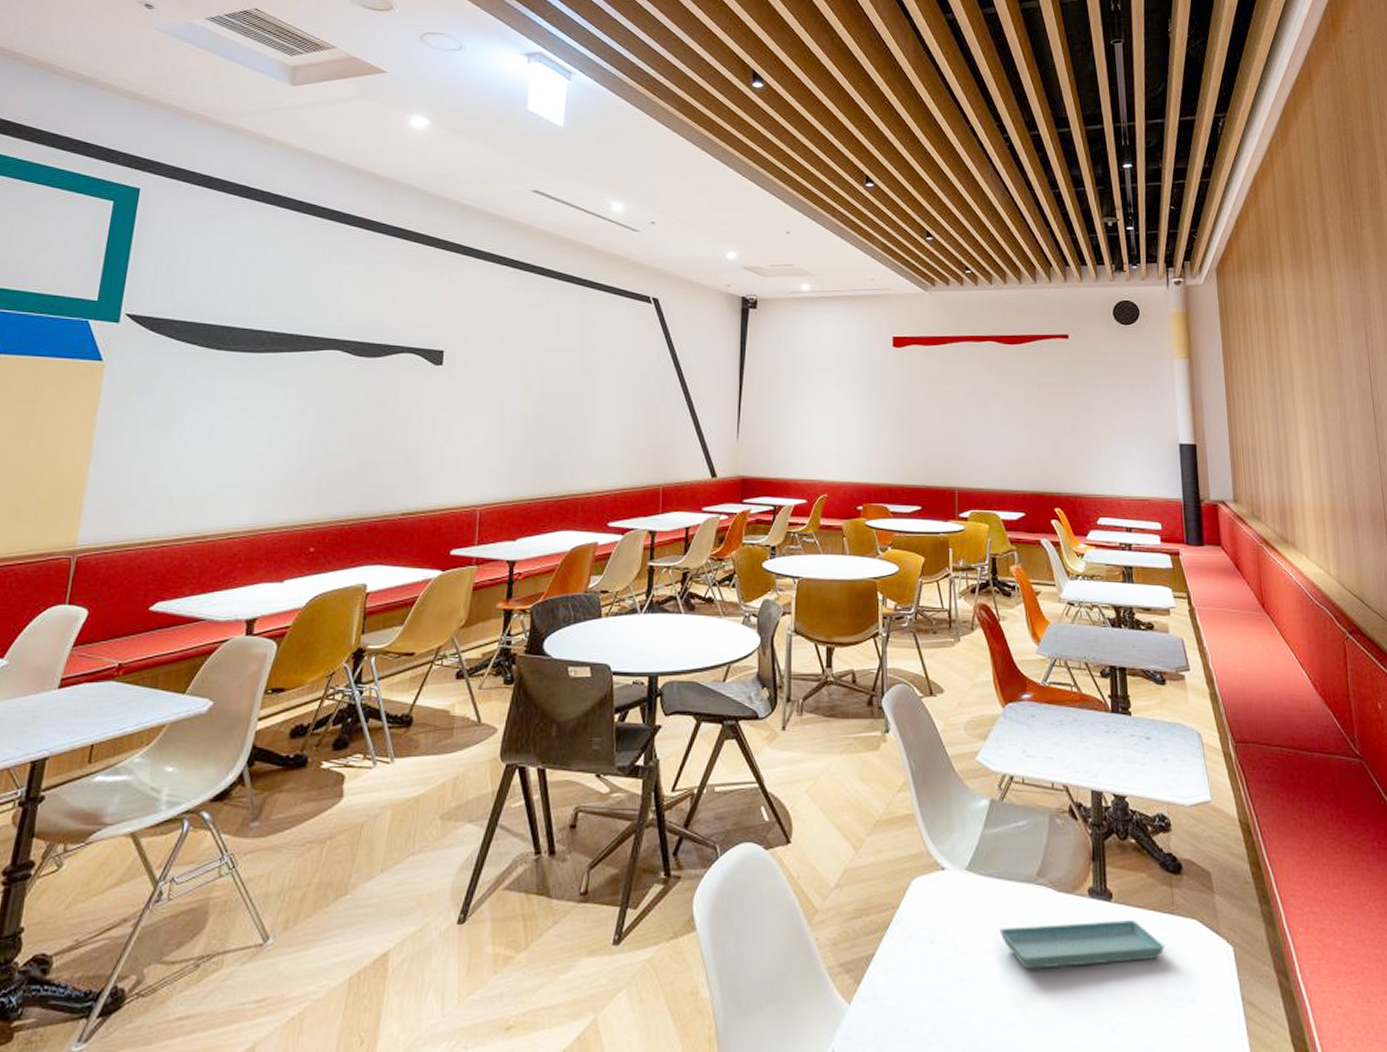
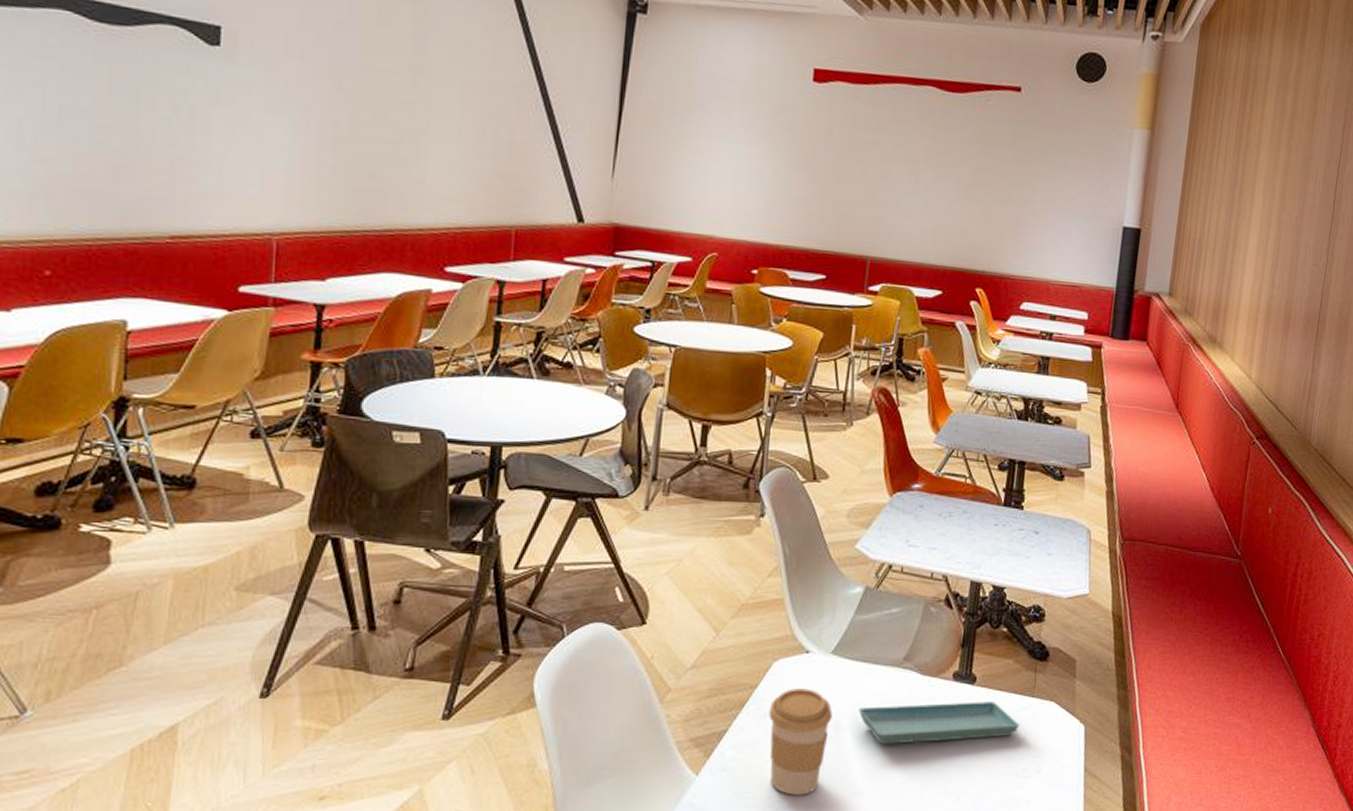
coffee cup: none [913,908,974,1027] -> present [769,689,833,795]

